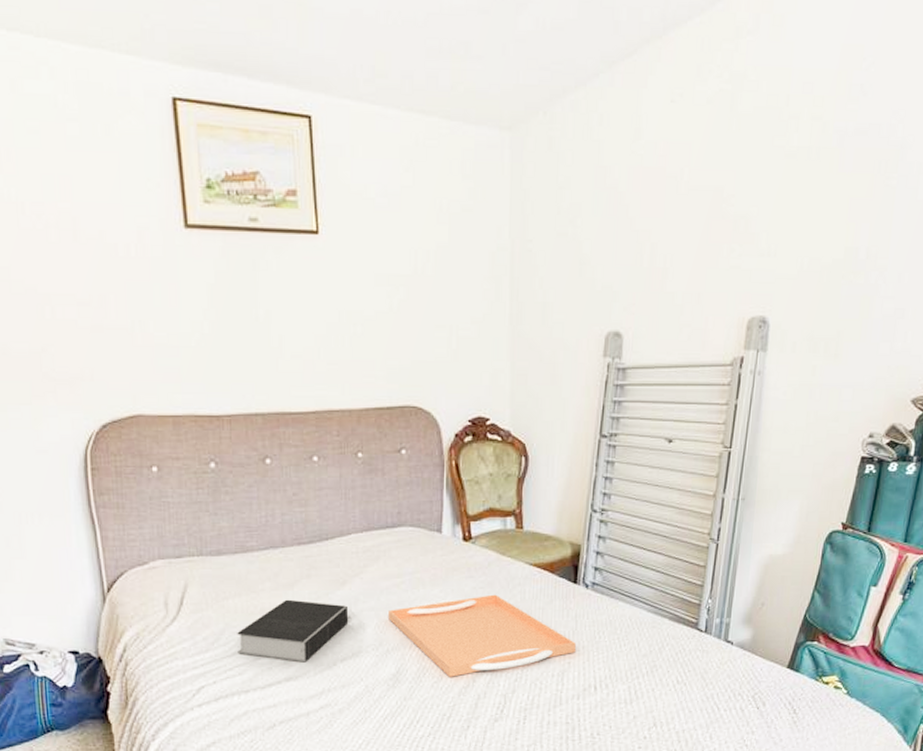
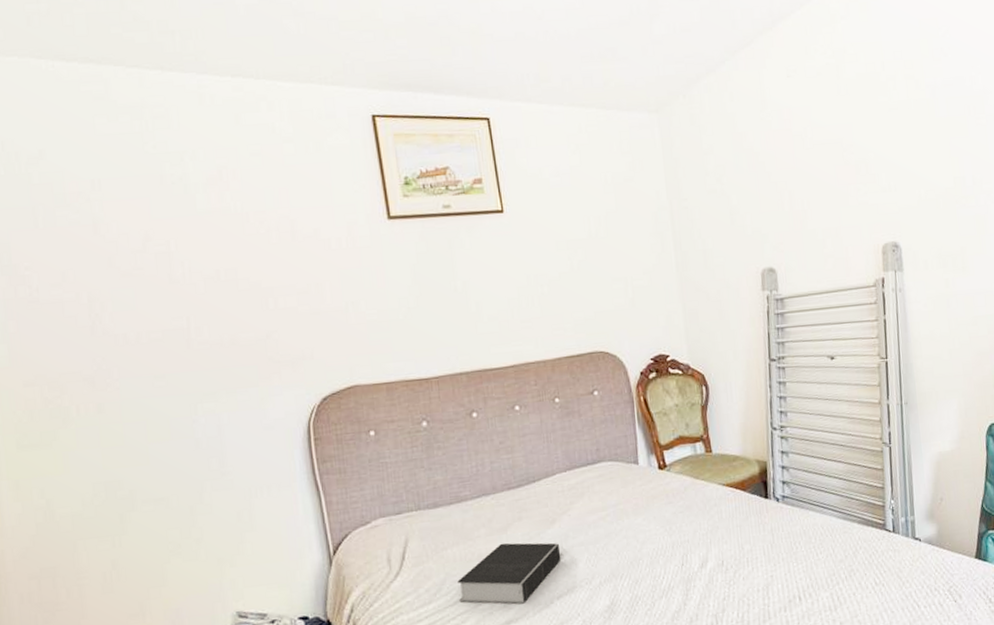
serving tray: present [388,594,576,677] -> none [597,517,776,603]

